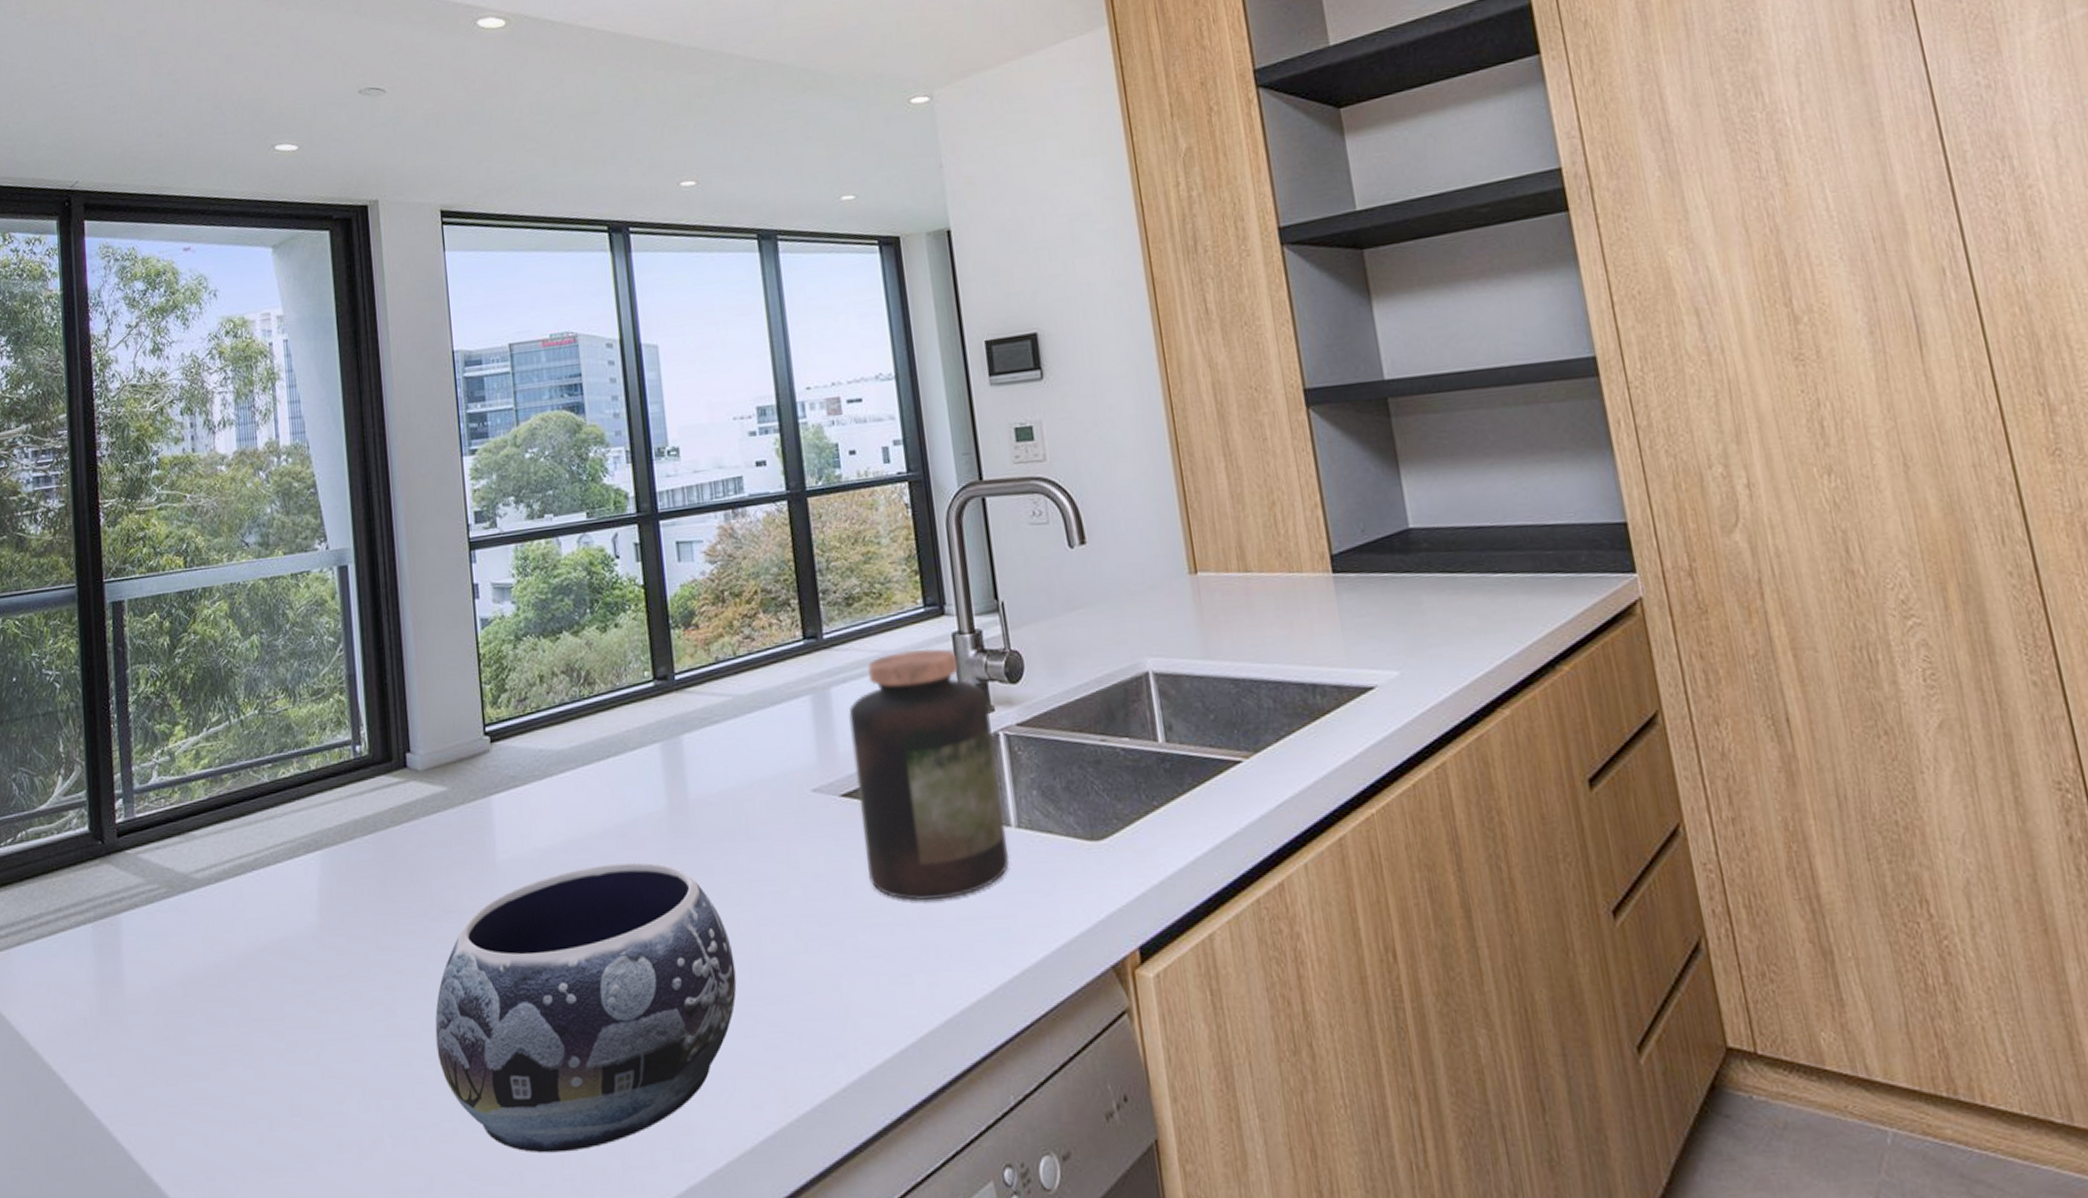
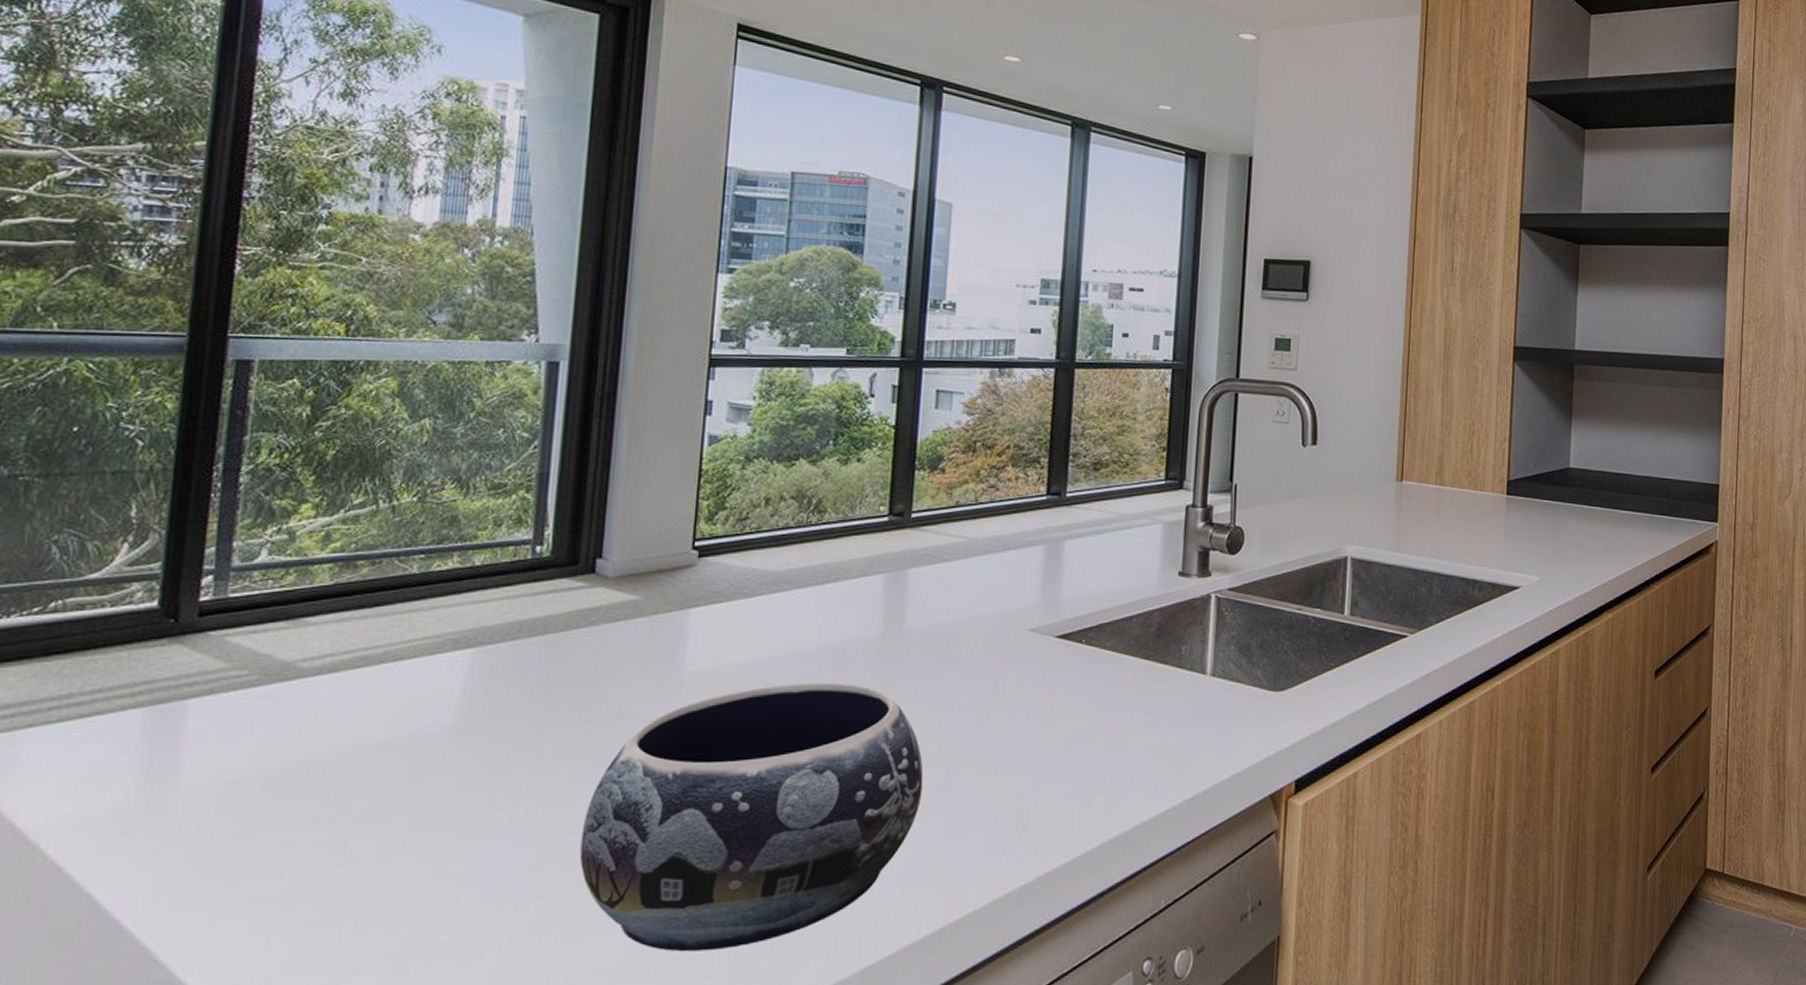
jar: present [849,648,1009,901] -> none [1068,515,1208,733]

